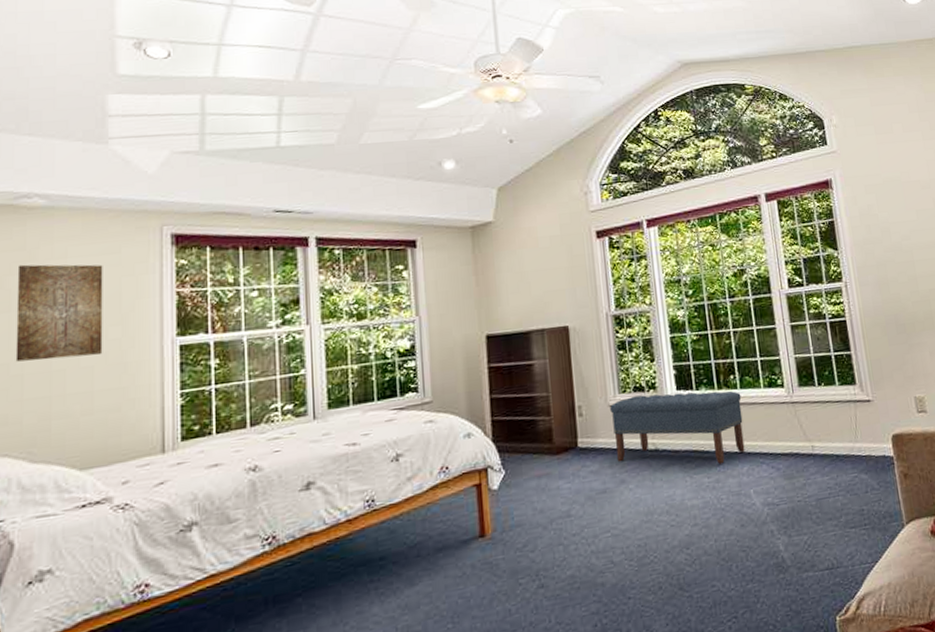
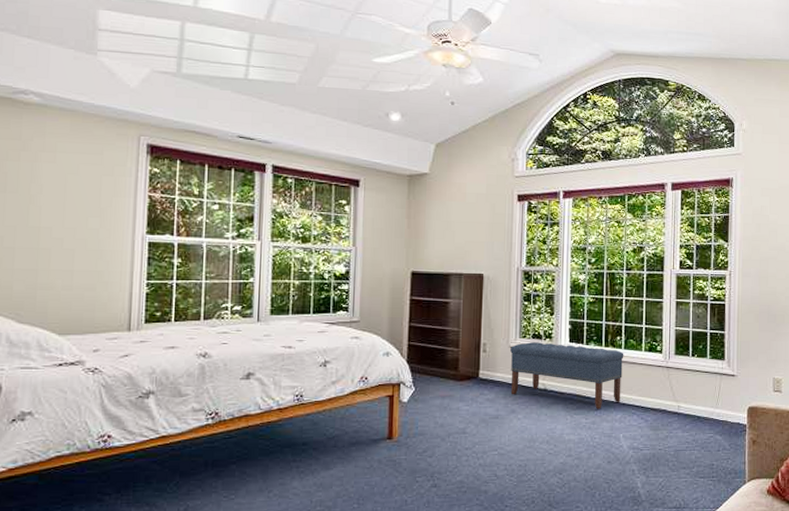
wall art: present [15,264,103,362] -> none [8,152,87,240]

